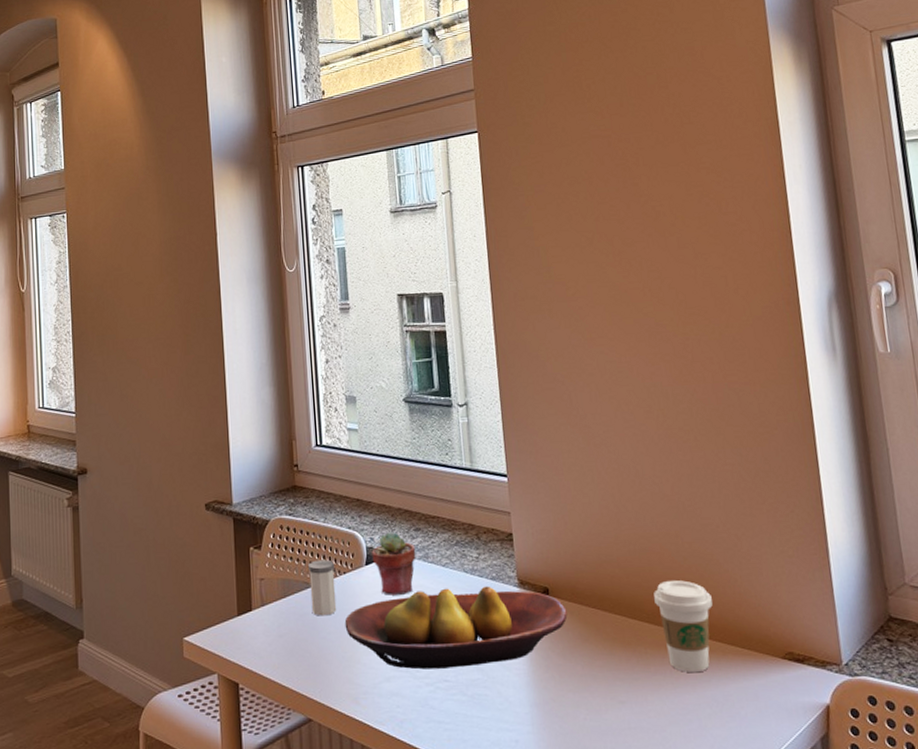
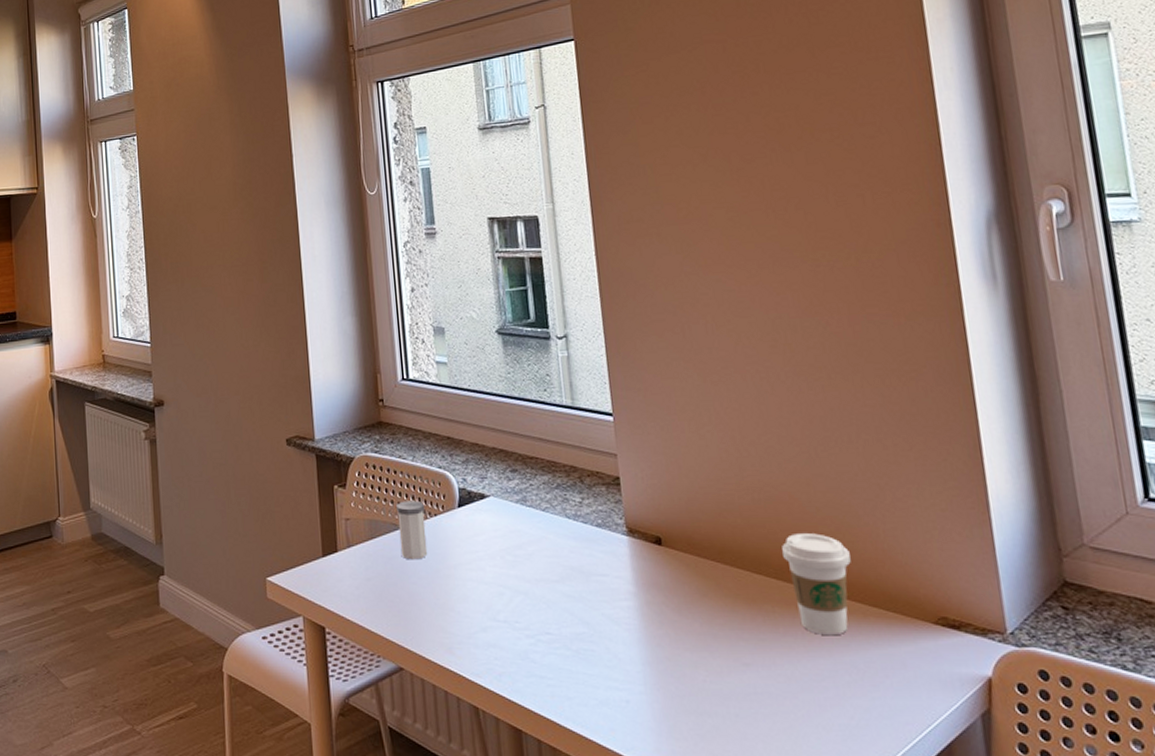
fruit bowl: present [344,586,568,670] -> none [436,533,683,620]
potted succulent: present [372,532,416,595] -> none [464,473,513,540]

